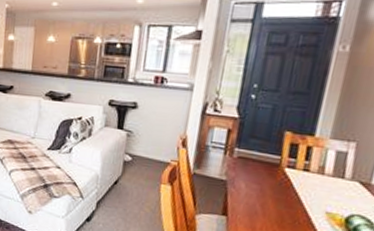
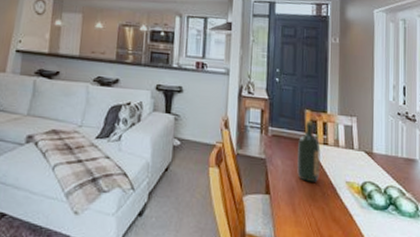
wine bottle: none [263,144,299,209] -> present [297,121,321,182]

